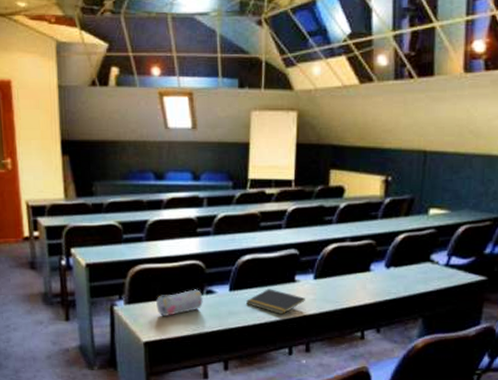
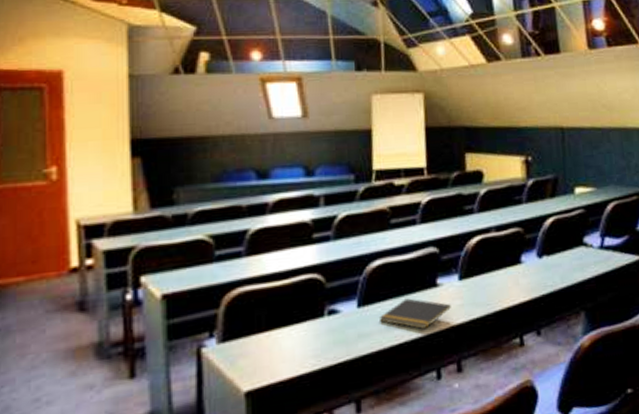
pencil case: present [156,289,203,316] -> none [261,310,324,352]

